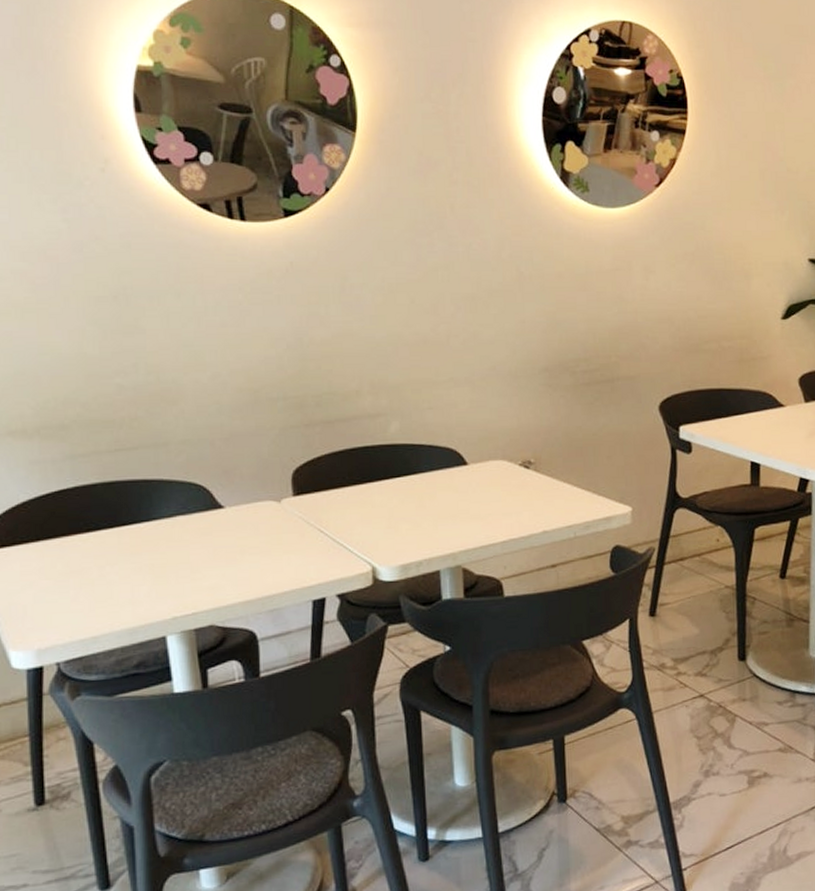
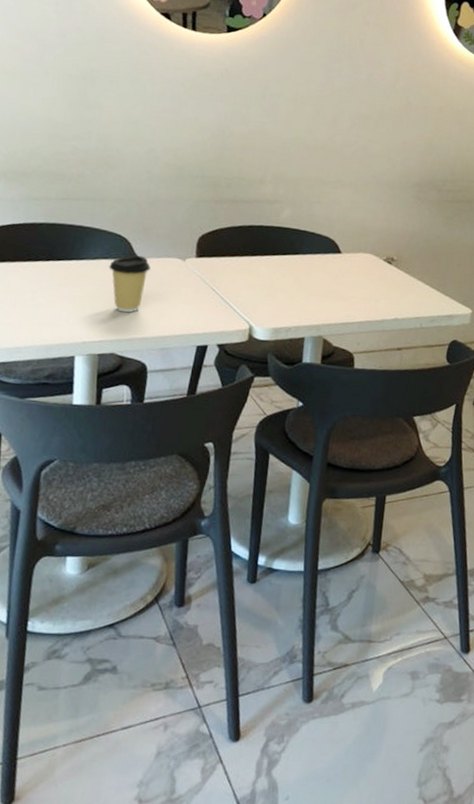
coffee cup: none [188,504,240,575] -> present [109,255,151,313]

